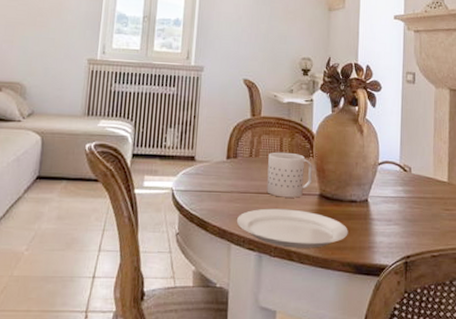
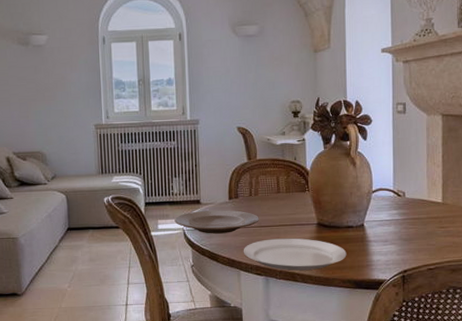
plate: none [163,169,259,198] -> present [174,210,260,234]
mug: present [266,152,313,198] -> none [267,189,310,229]

